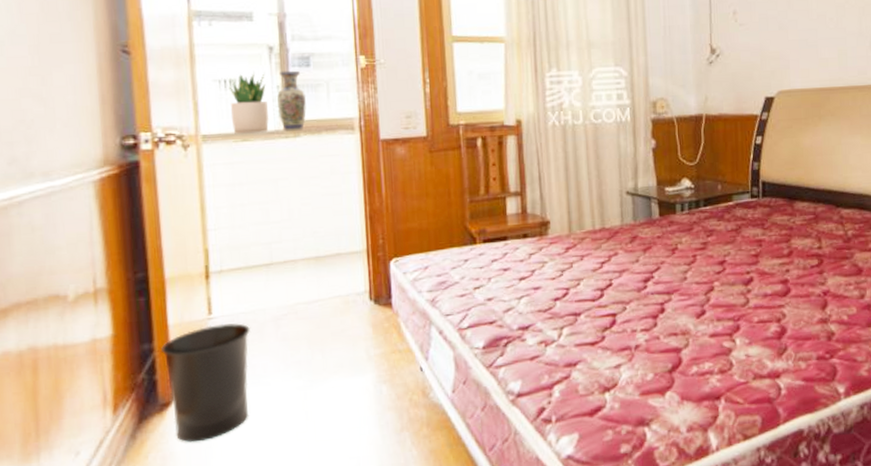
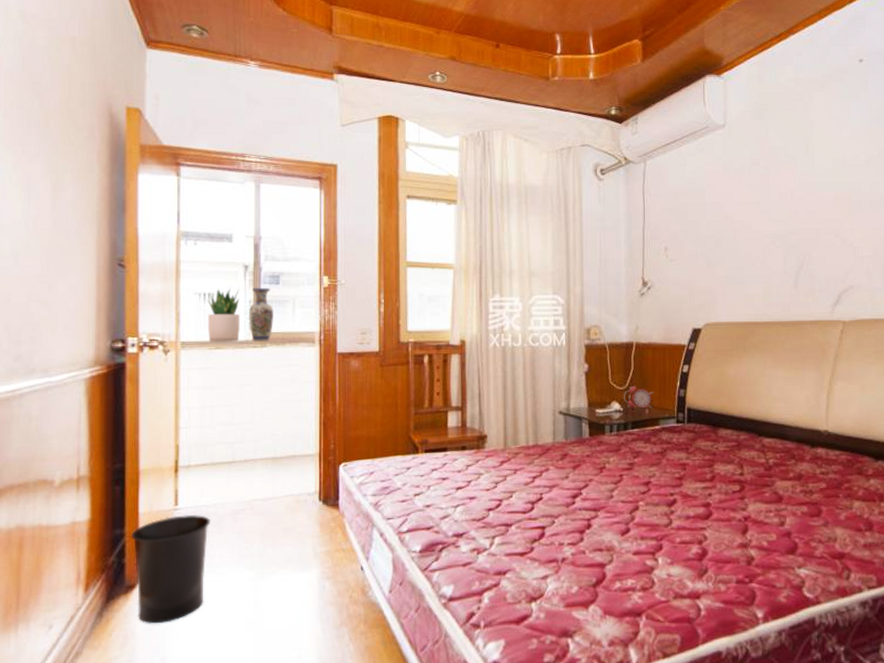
alarm clock: none [694,161,726,185] -> present [624,386,654,409]

